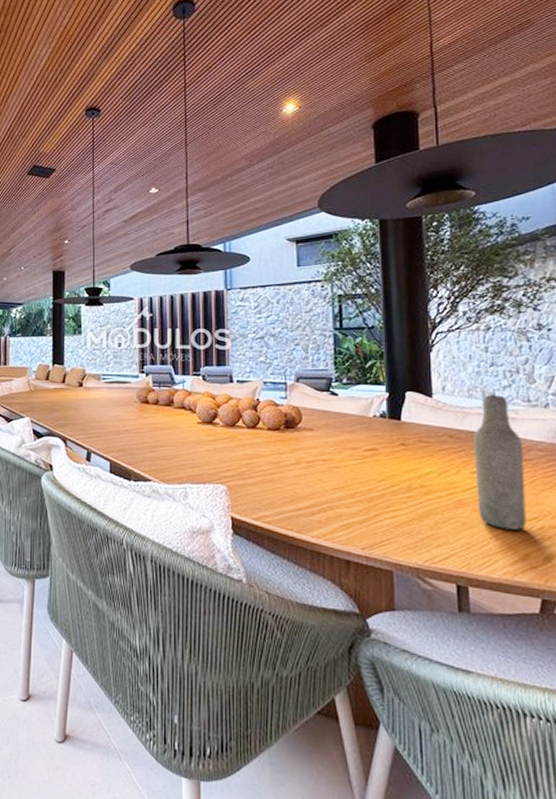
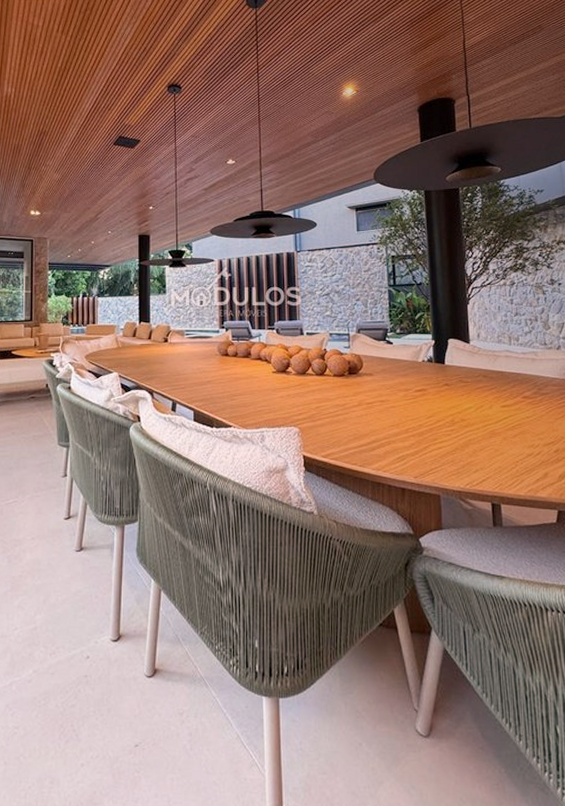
bottle: present [474,394,527,530] -> none [503,339,545,453]

